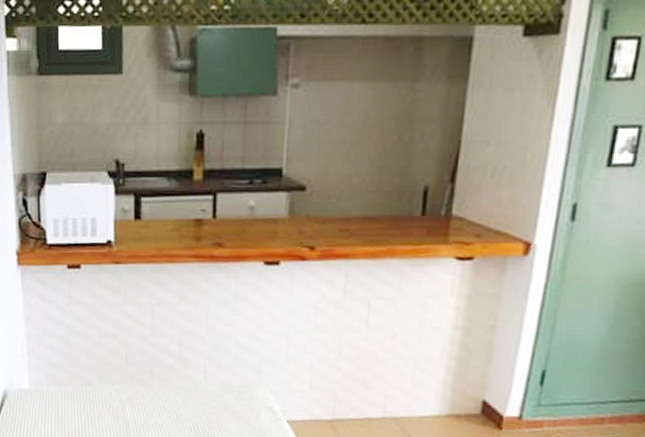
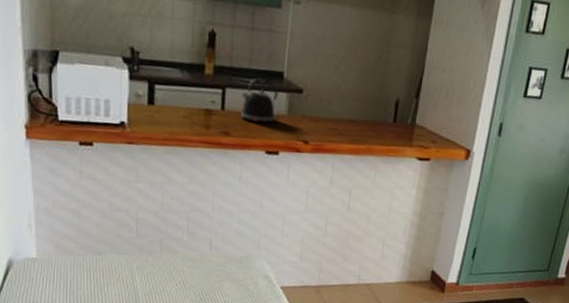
kettle: none [233,178,278,229] -> present [240,78,279,123]

